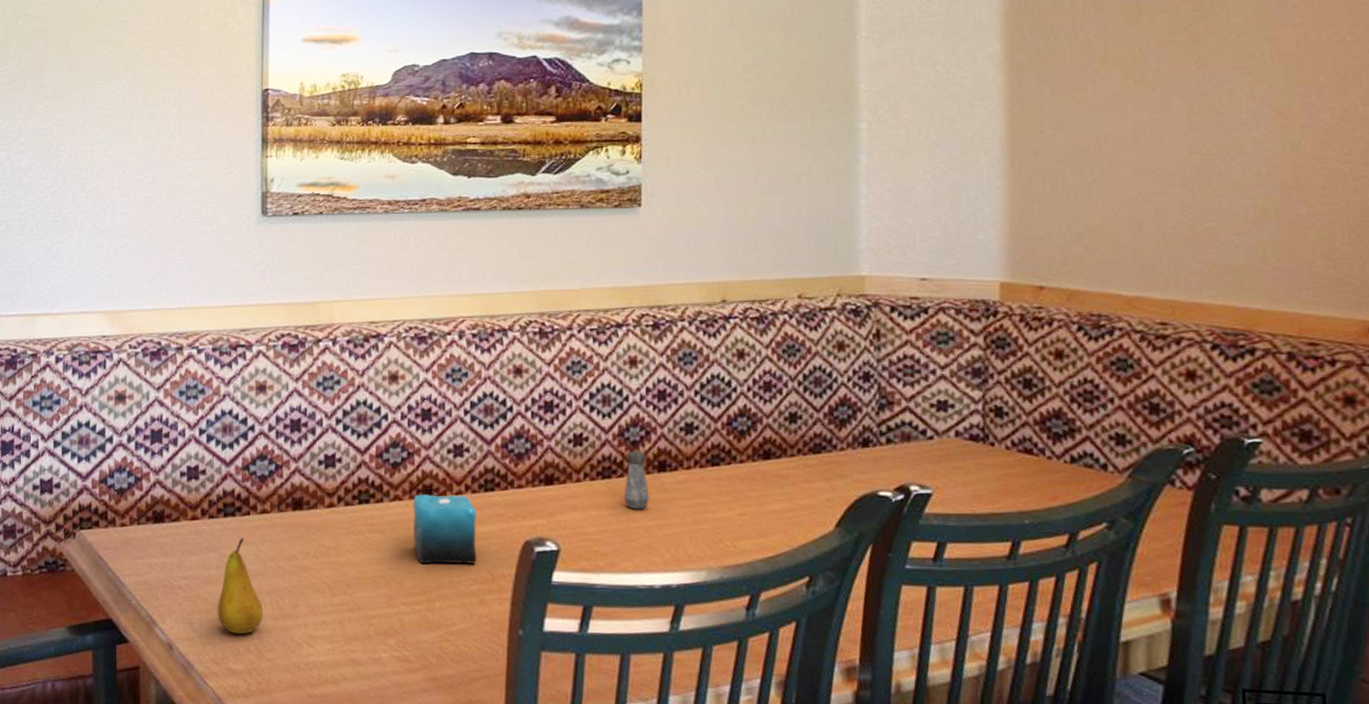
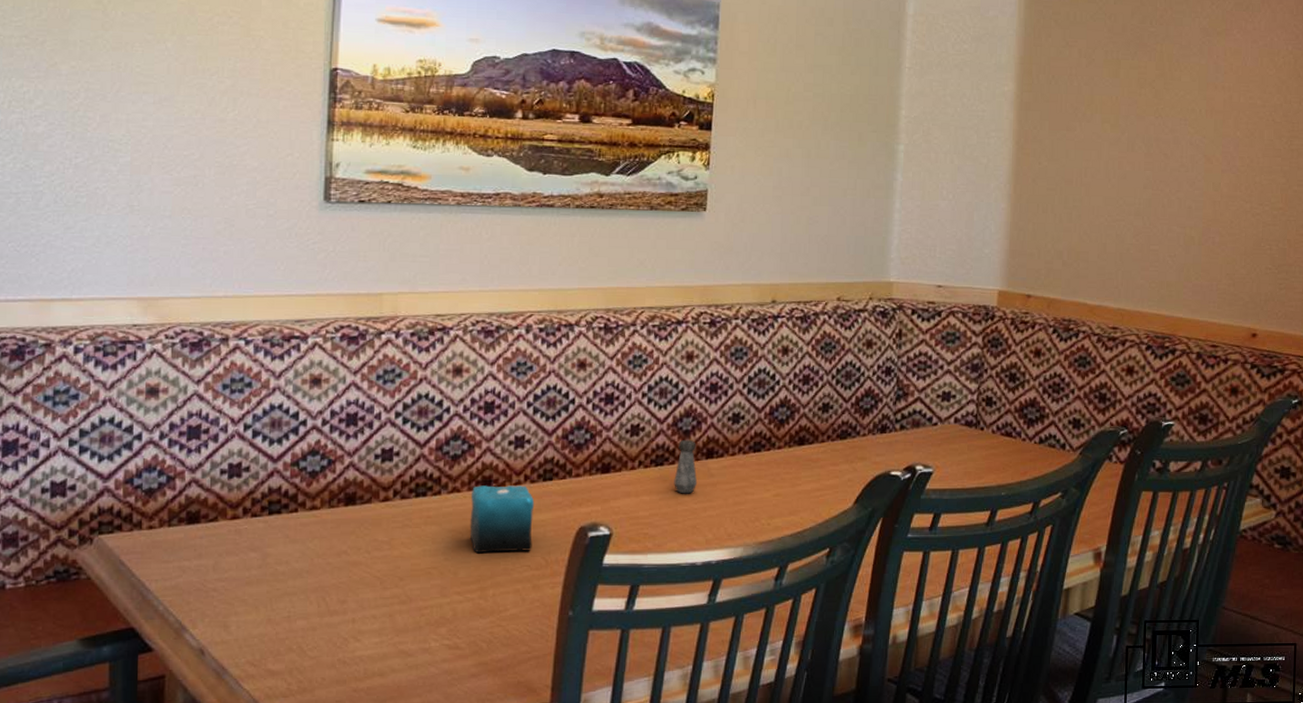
fruit: present [217,538,264,635] -> none [256,536,309,634]

